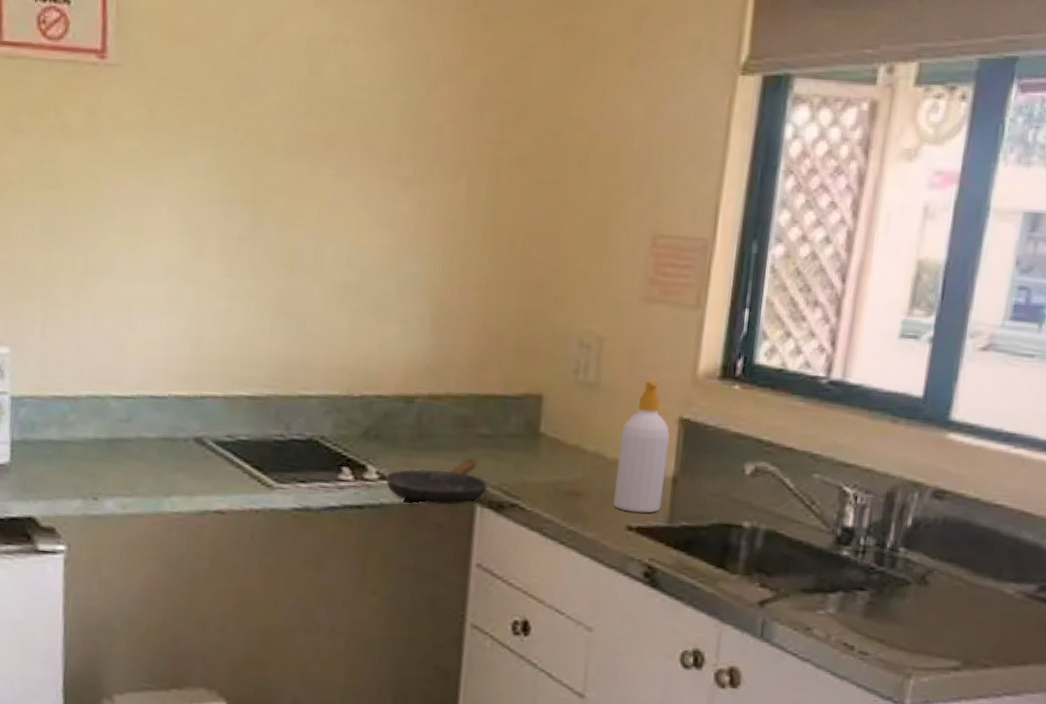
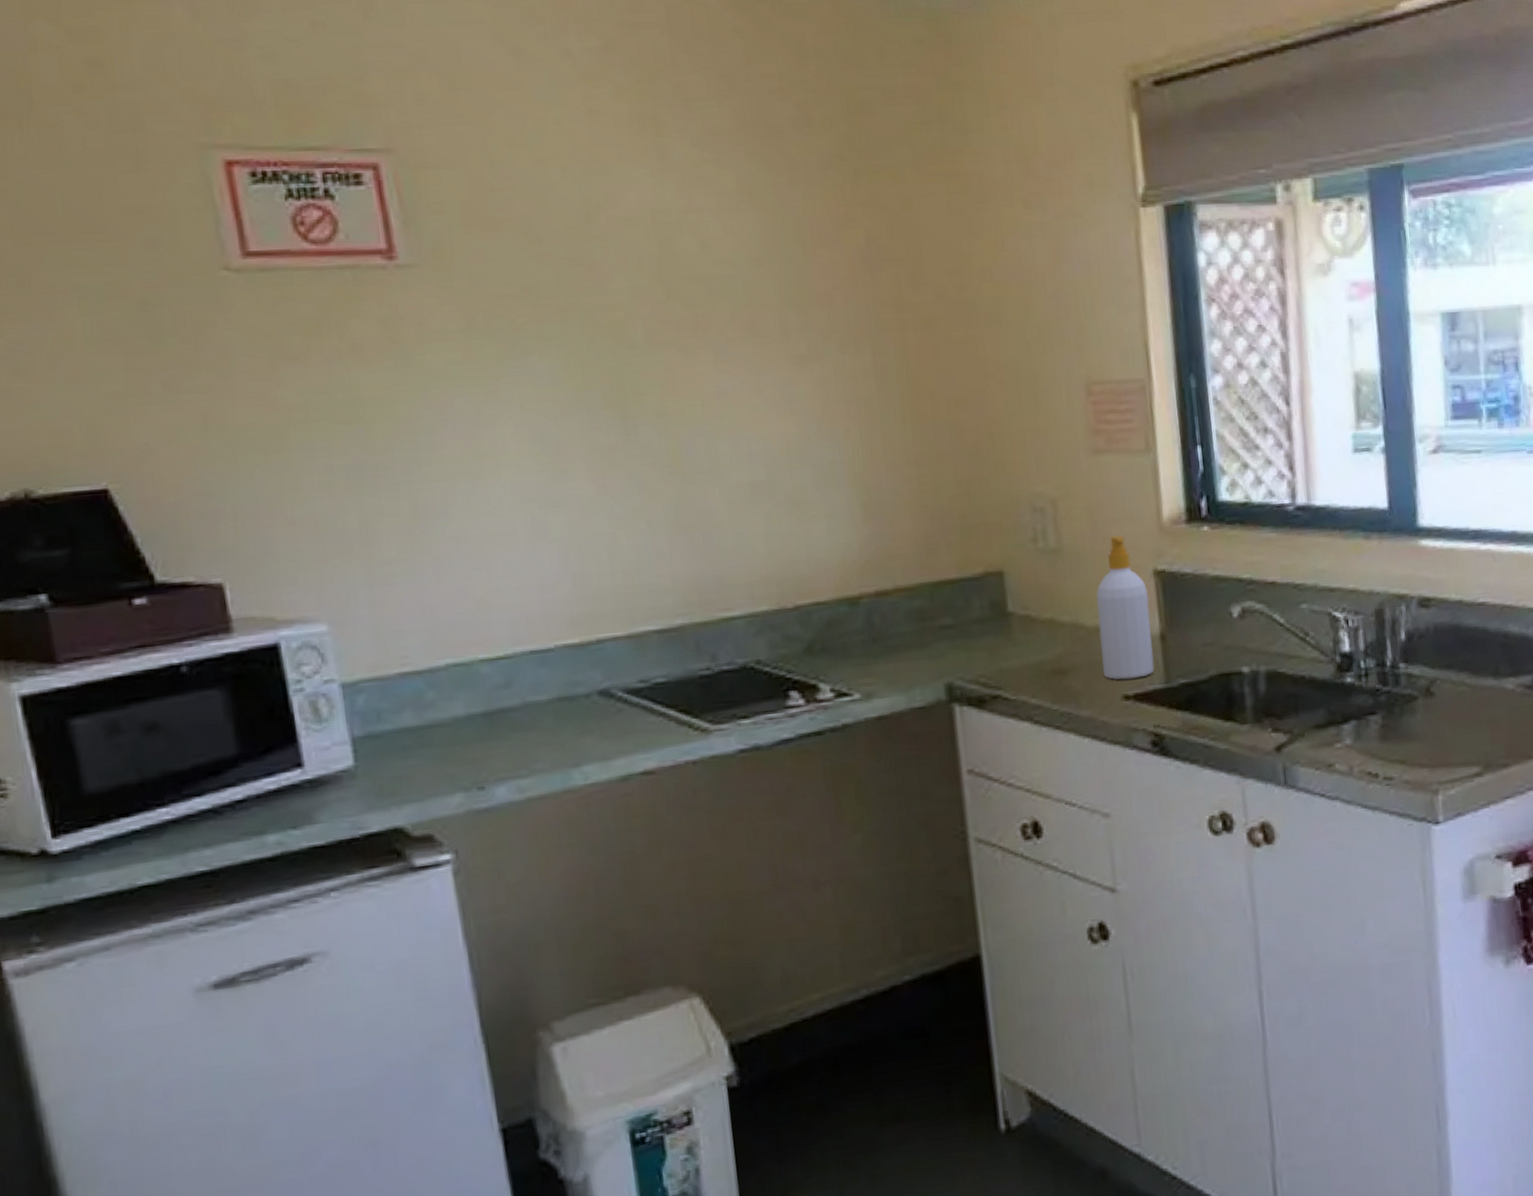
frying pan: present [384,459,488,506] -> none [841,655,963,716]

